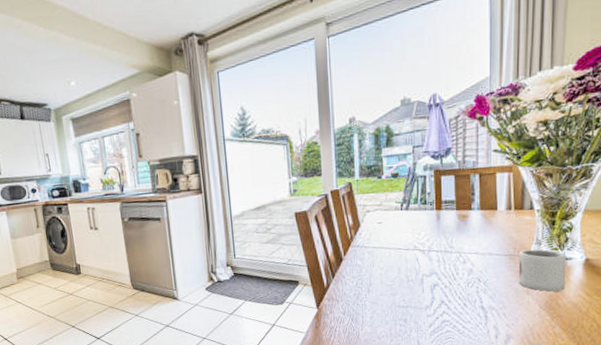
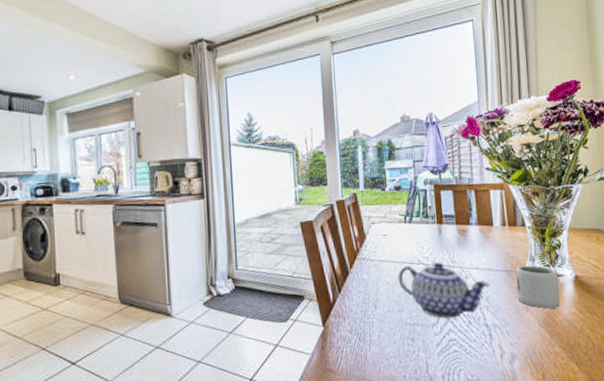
teapot: none [392,247,489,301] -> present [398,262,490,318]

